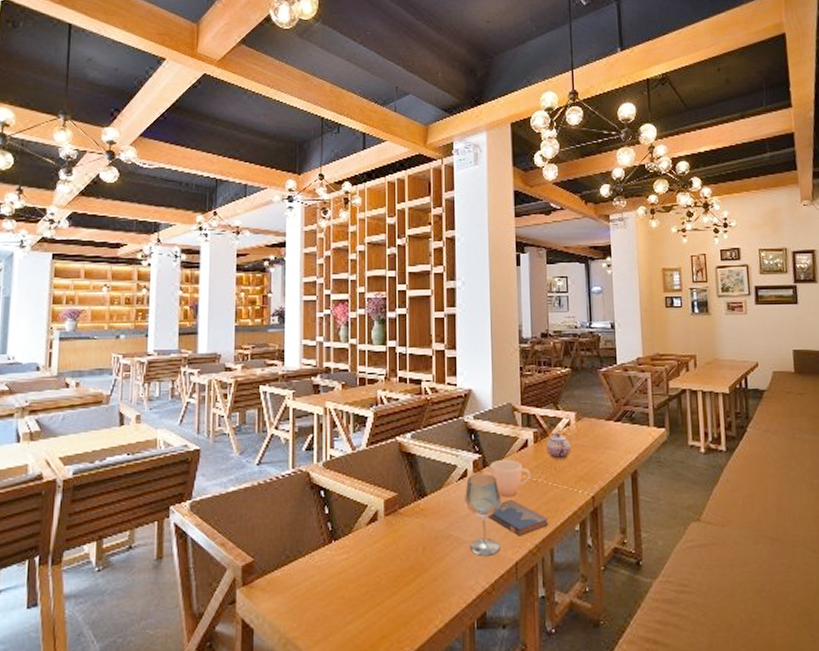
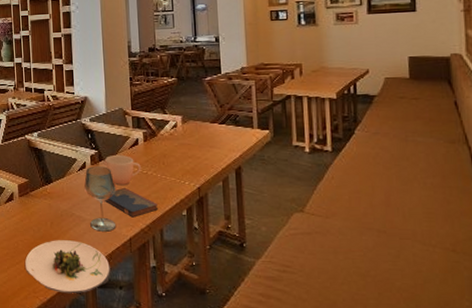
salad plate: none [387,569,492,640] -> present [24,240,110,294]
teapot: present [546,432,572,460] -> none [155,133,179,156]

